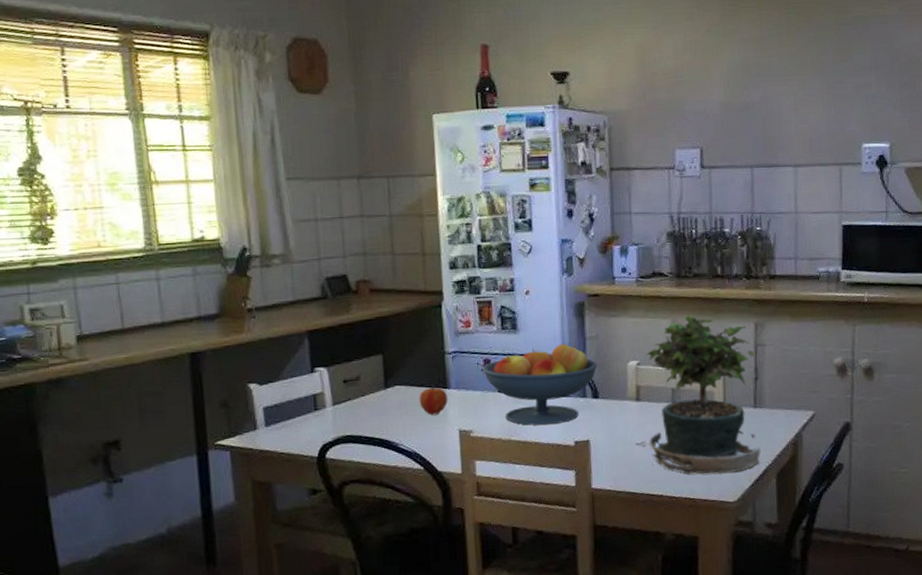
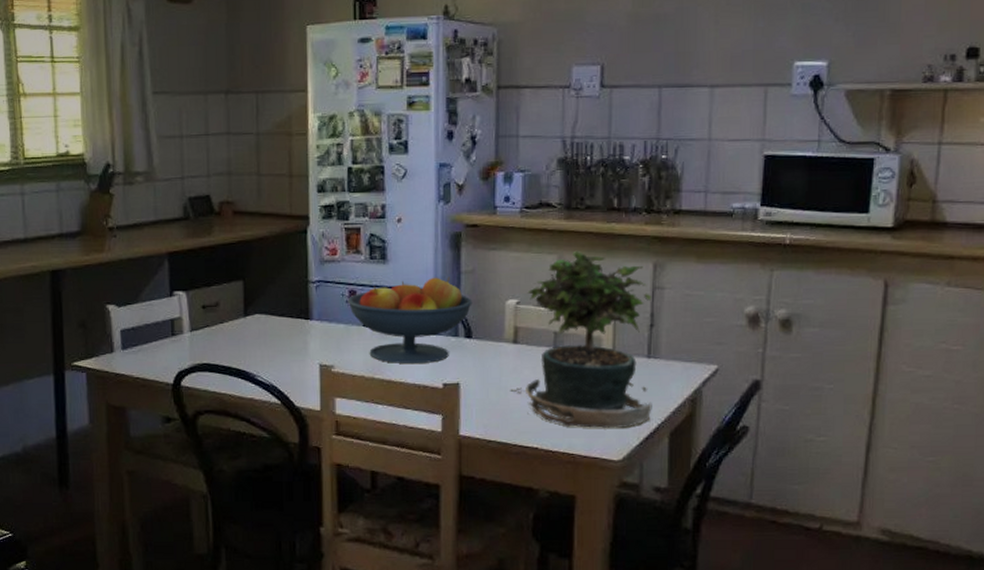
apple: present [419,387,448,415] -> none [279,317,309,347]

